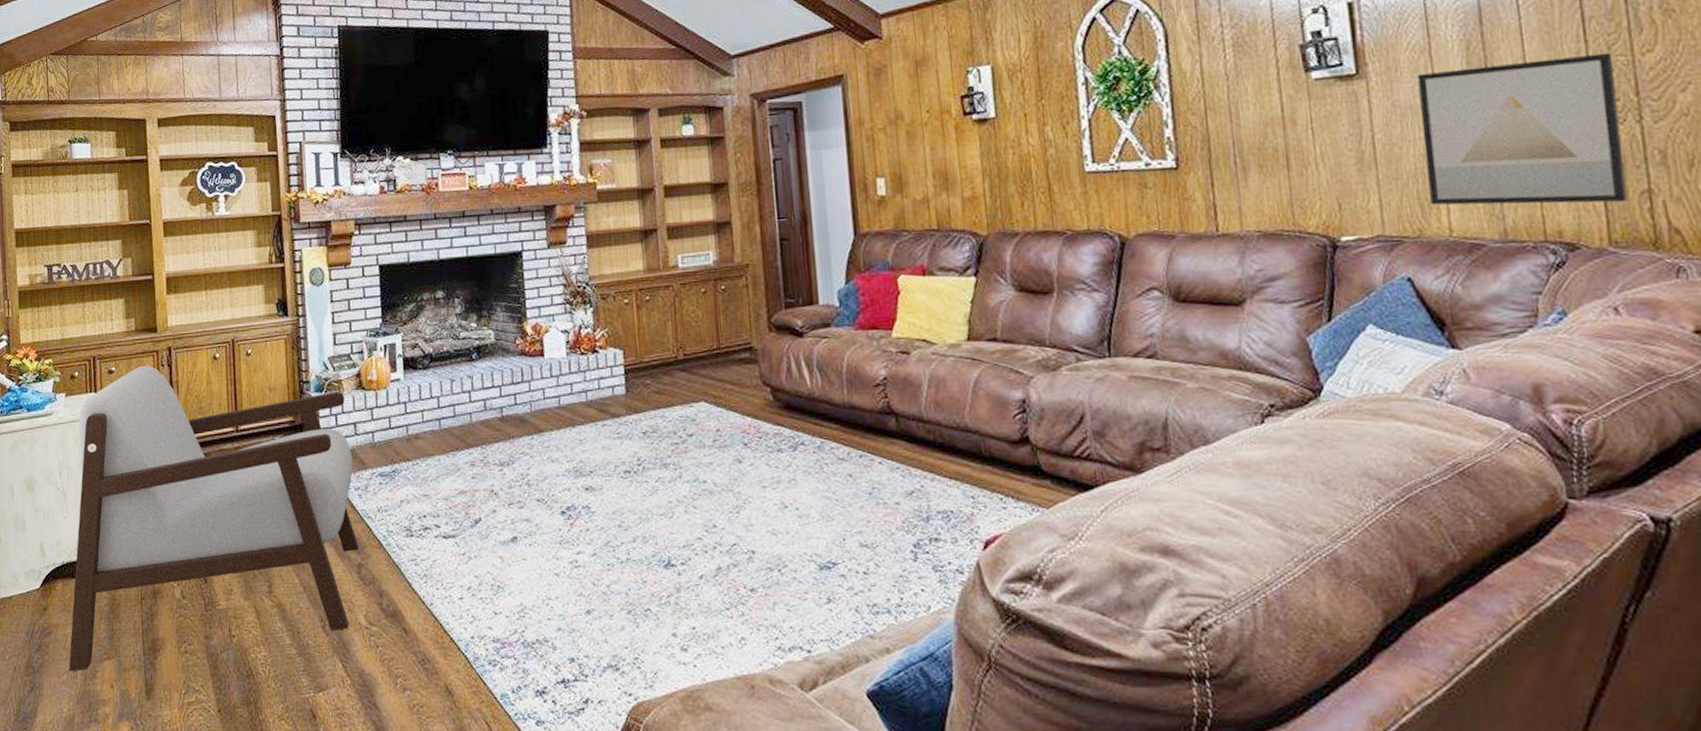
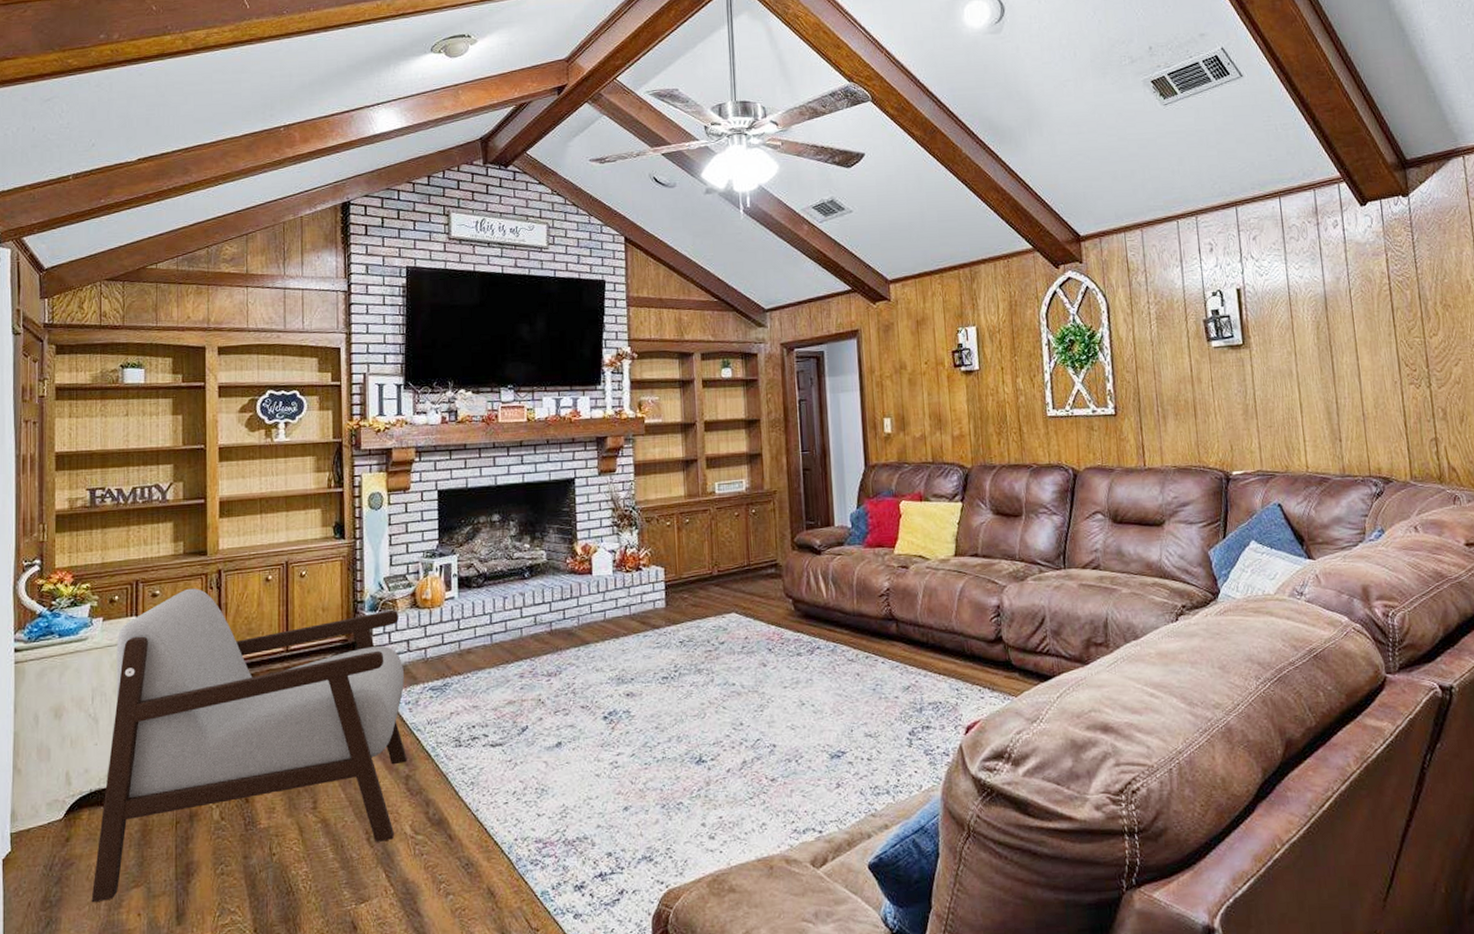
wall art: present [1417,52,1628,205] -> none [1284,335,1422,448]

